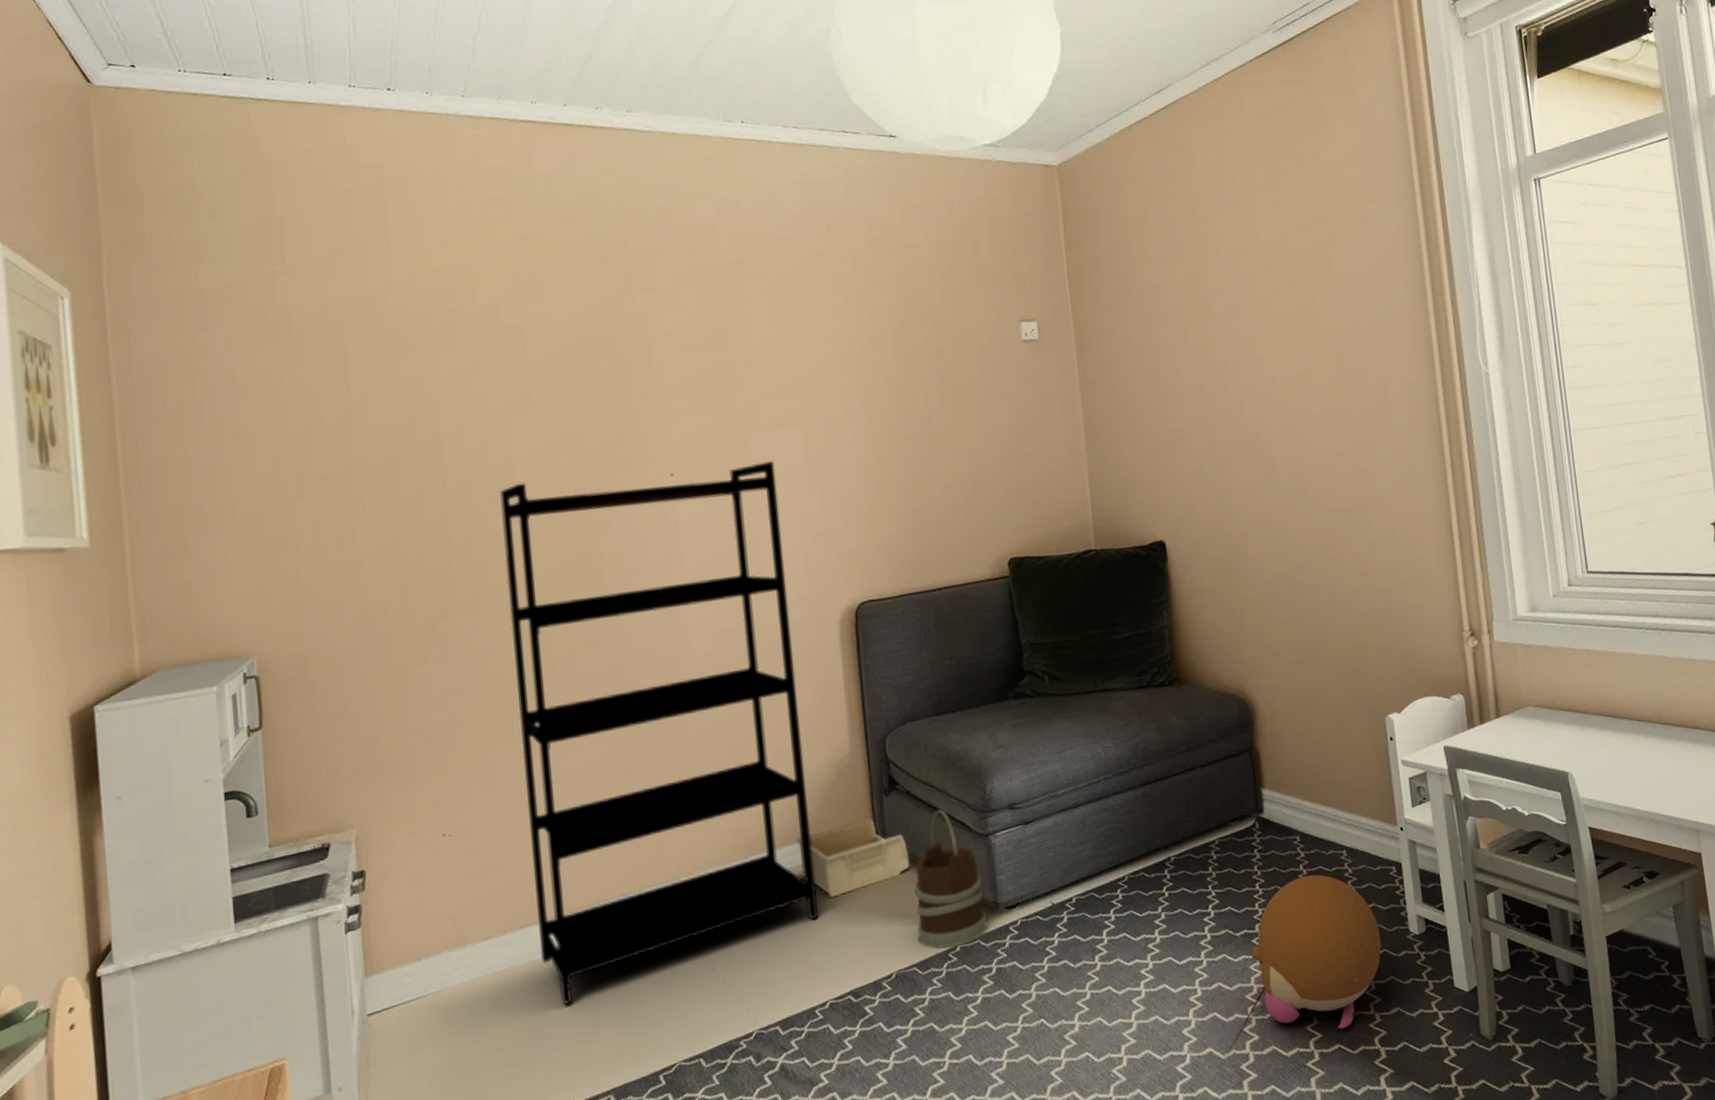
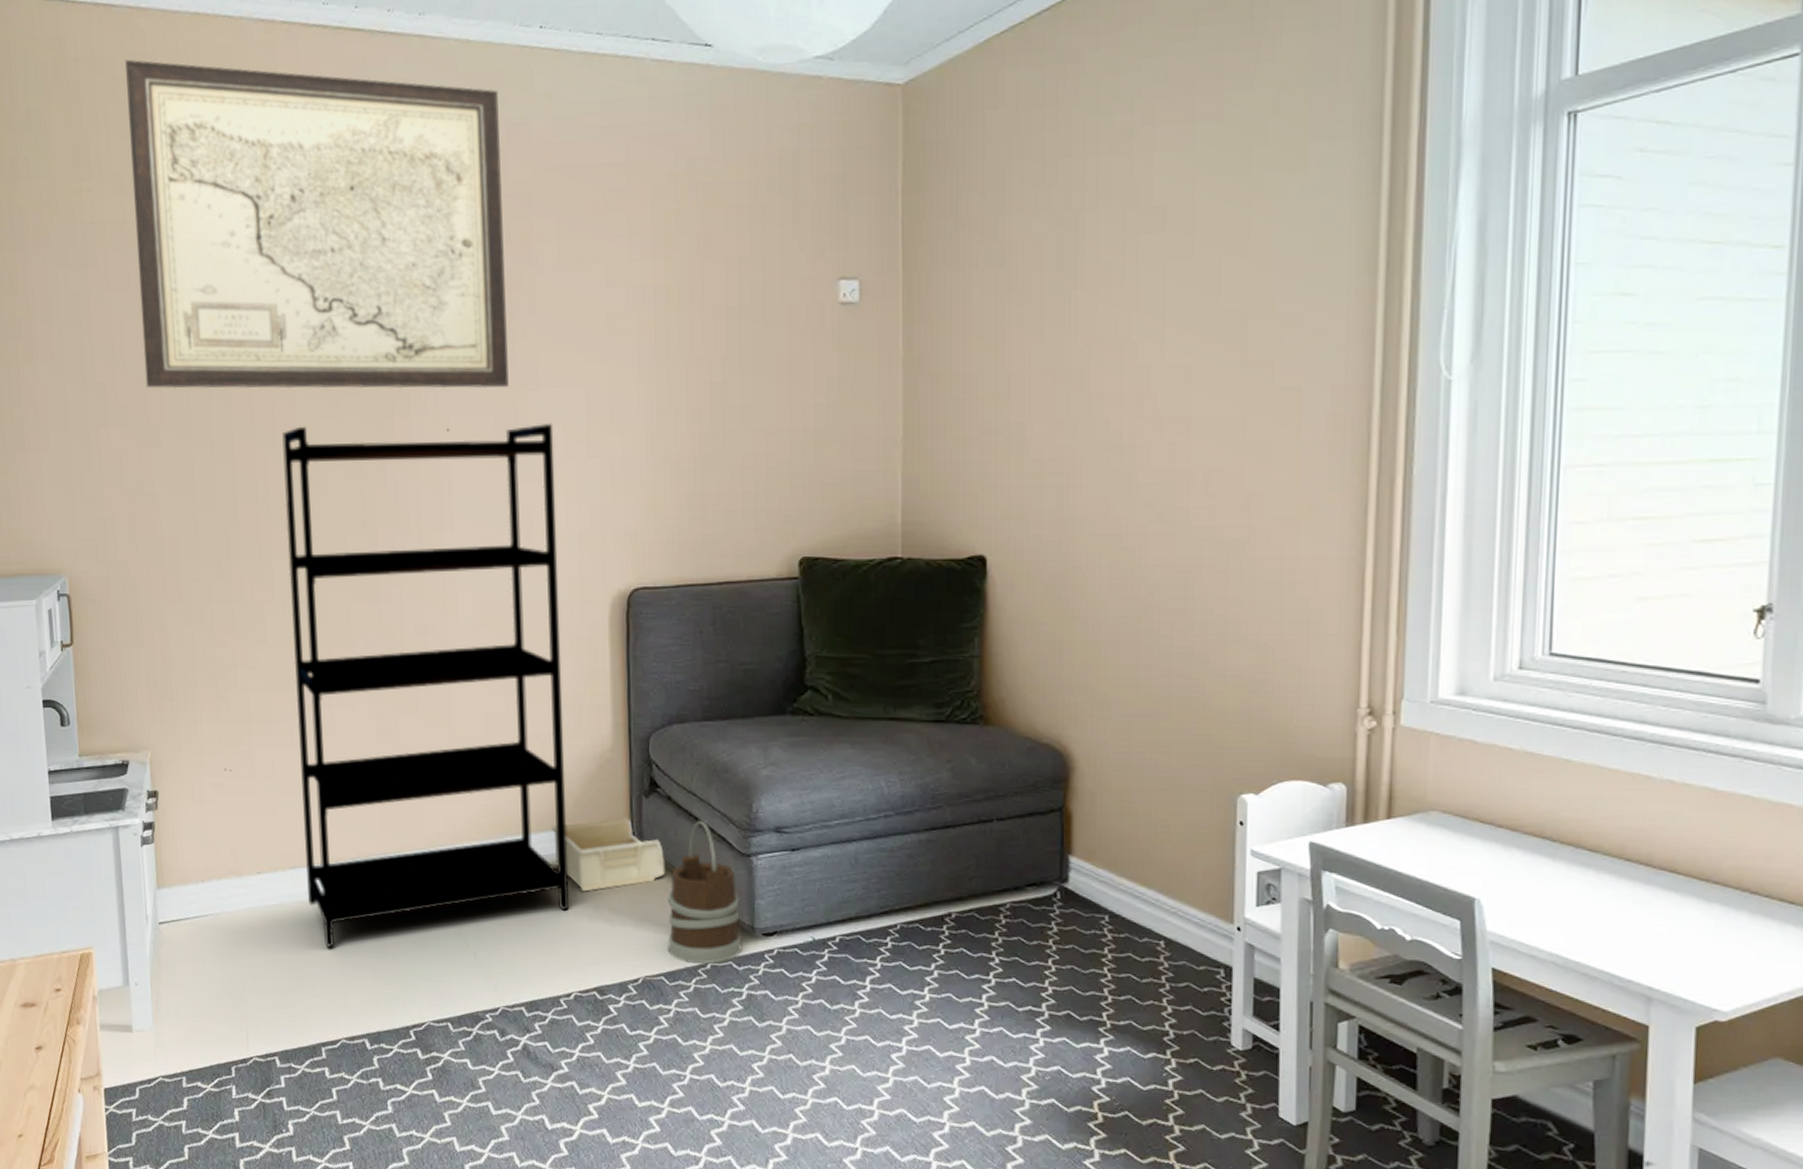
wall art: none [323,151,730,459] -> present [125,59,509,389]
plush toy: present [1251,874,1382,1030] -> none [1033,960,1193,1135]

